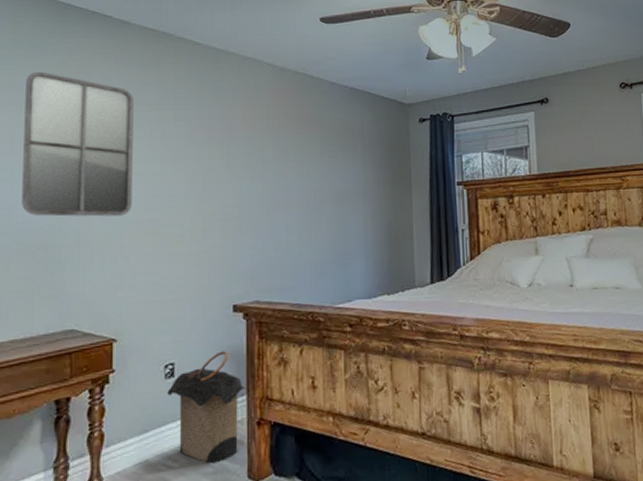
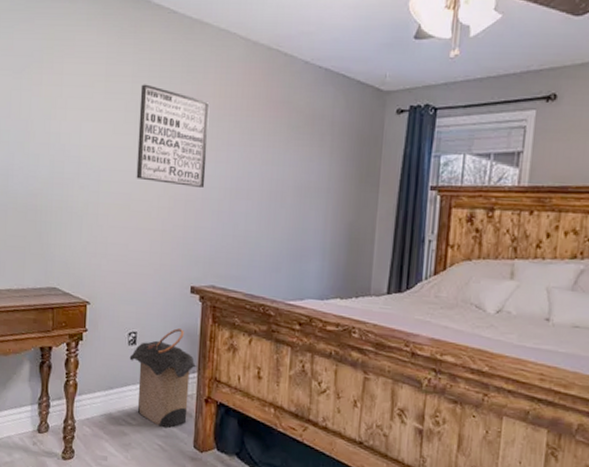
home mirror: present [21,71,133,217] -> none [16,36,112,187]
wall art: none [165,111,241,206] -> present [136,84,210,189]

